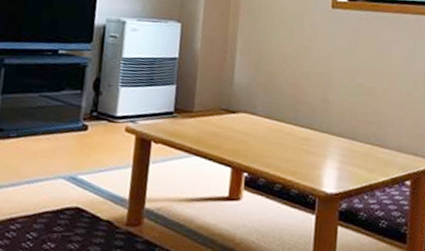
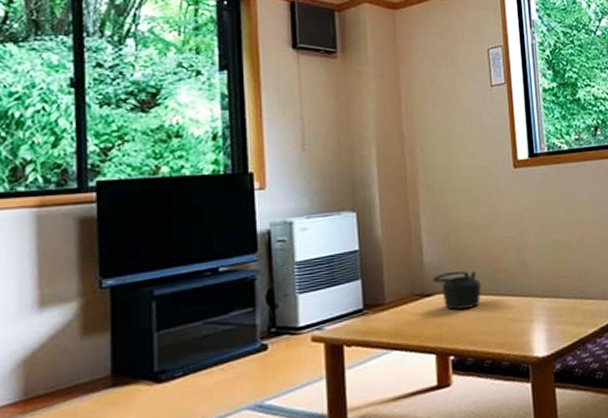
teapot: none [240,94,283,132] -> present [433,271,481,310]

